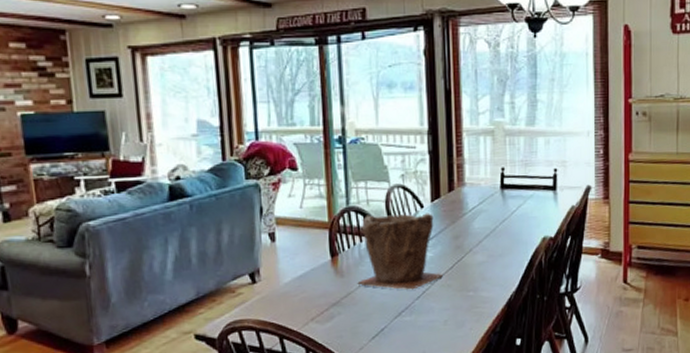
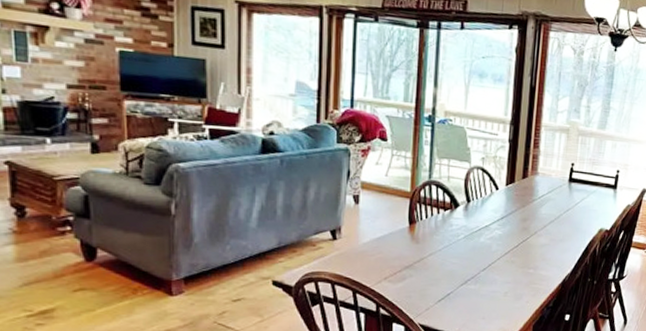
plant pot: present [357,213,443,290] -> none [430,190,508,262]

